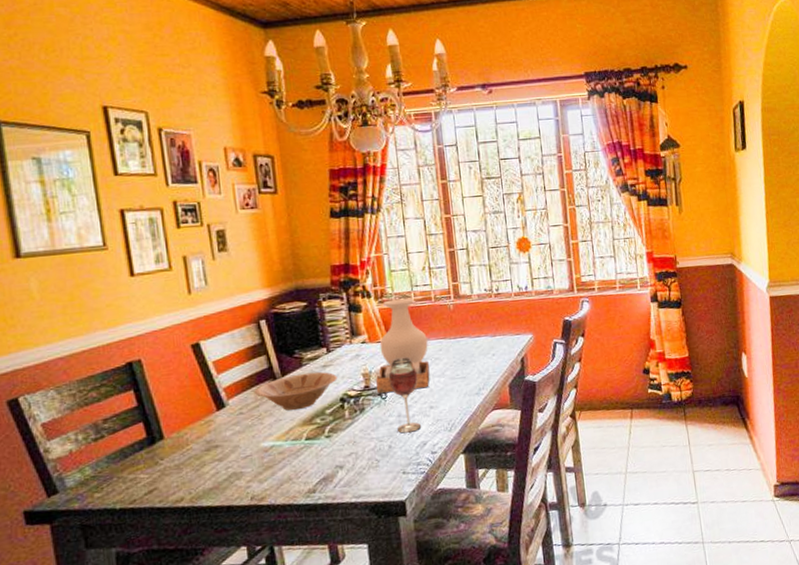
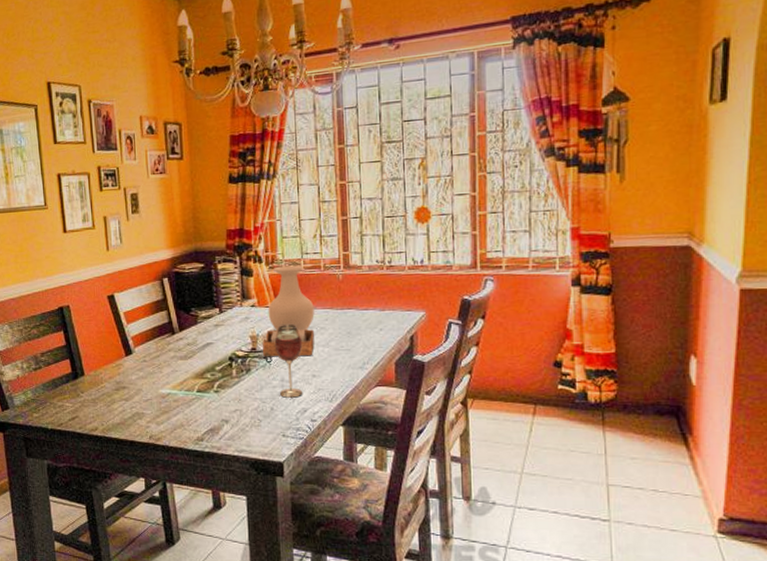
bowl: present [255,371,338,411] -> none [156,330,228,364]

